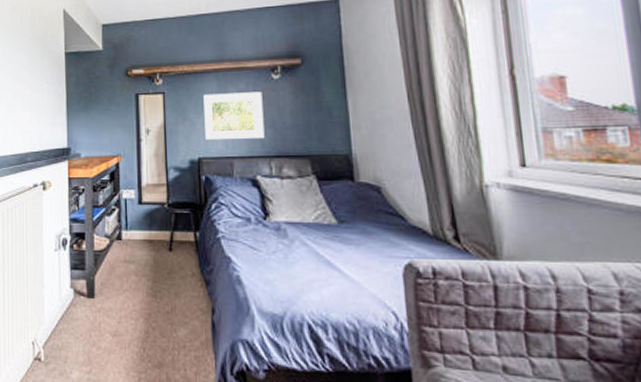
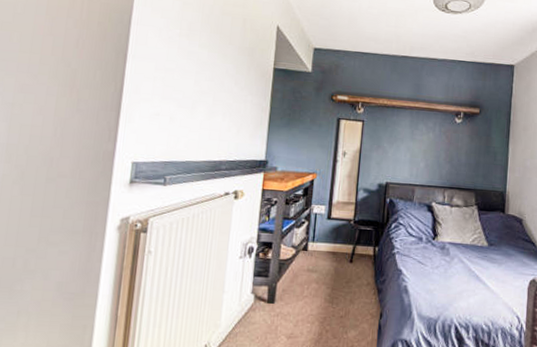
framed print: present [203,91,265,139] -> none [394,127,446,172]

